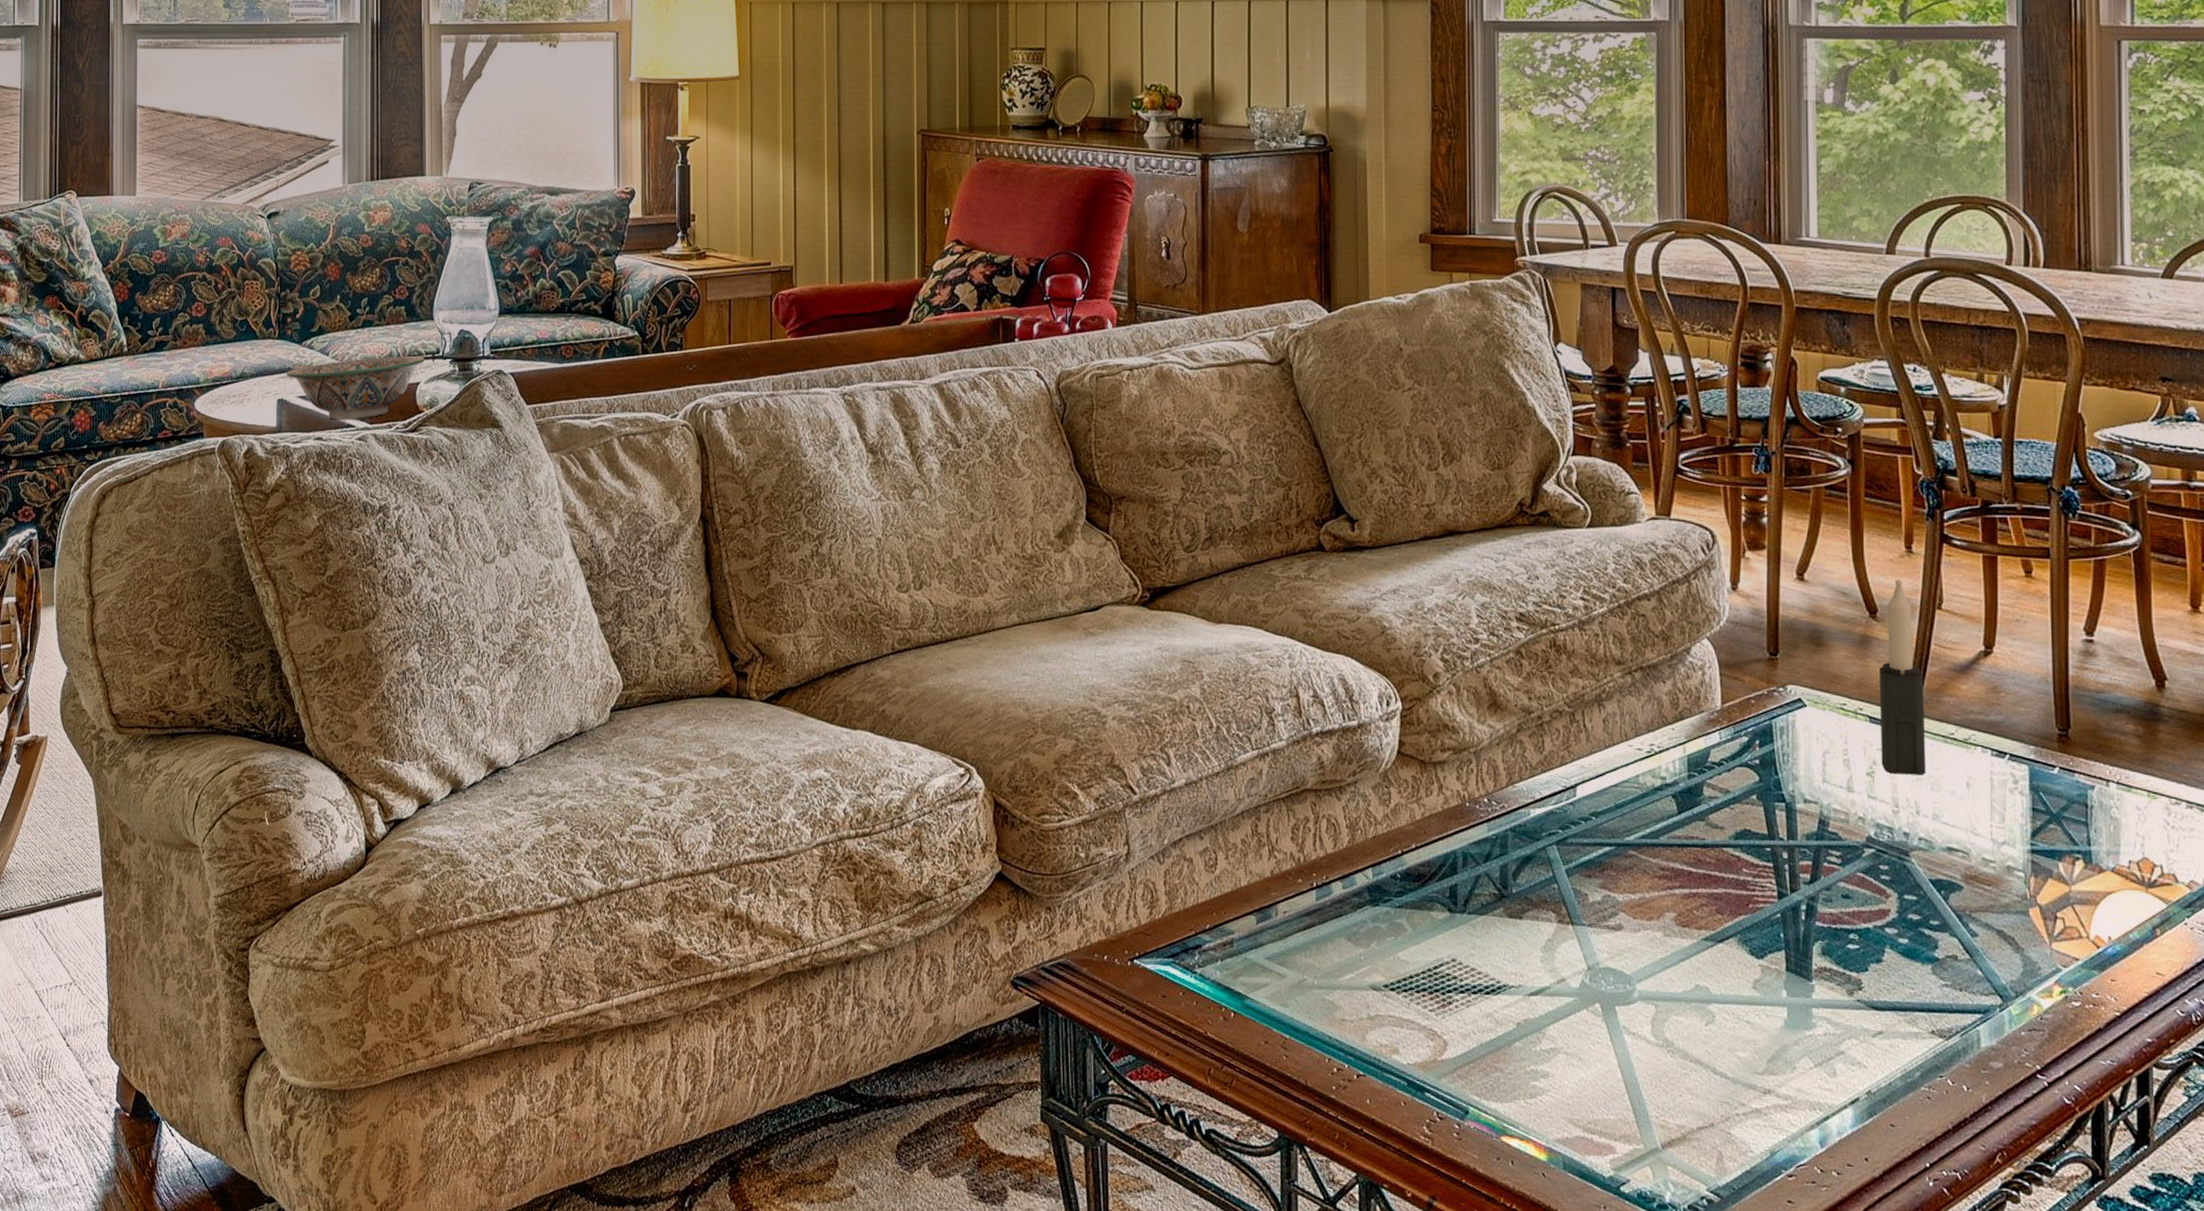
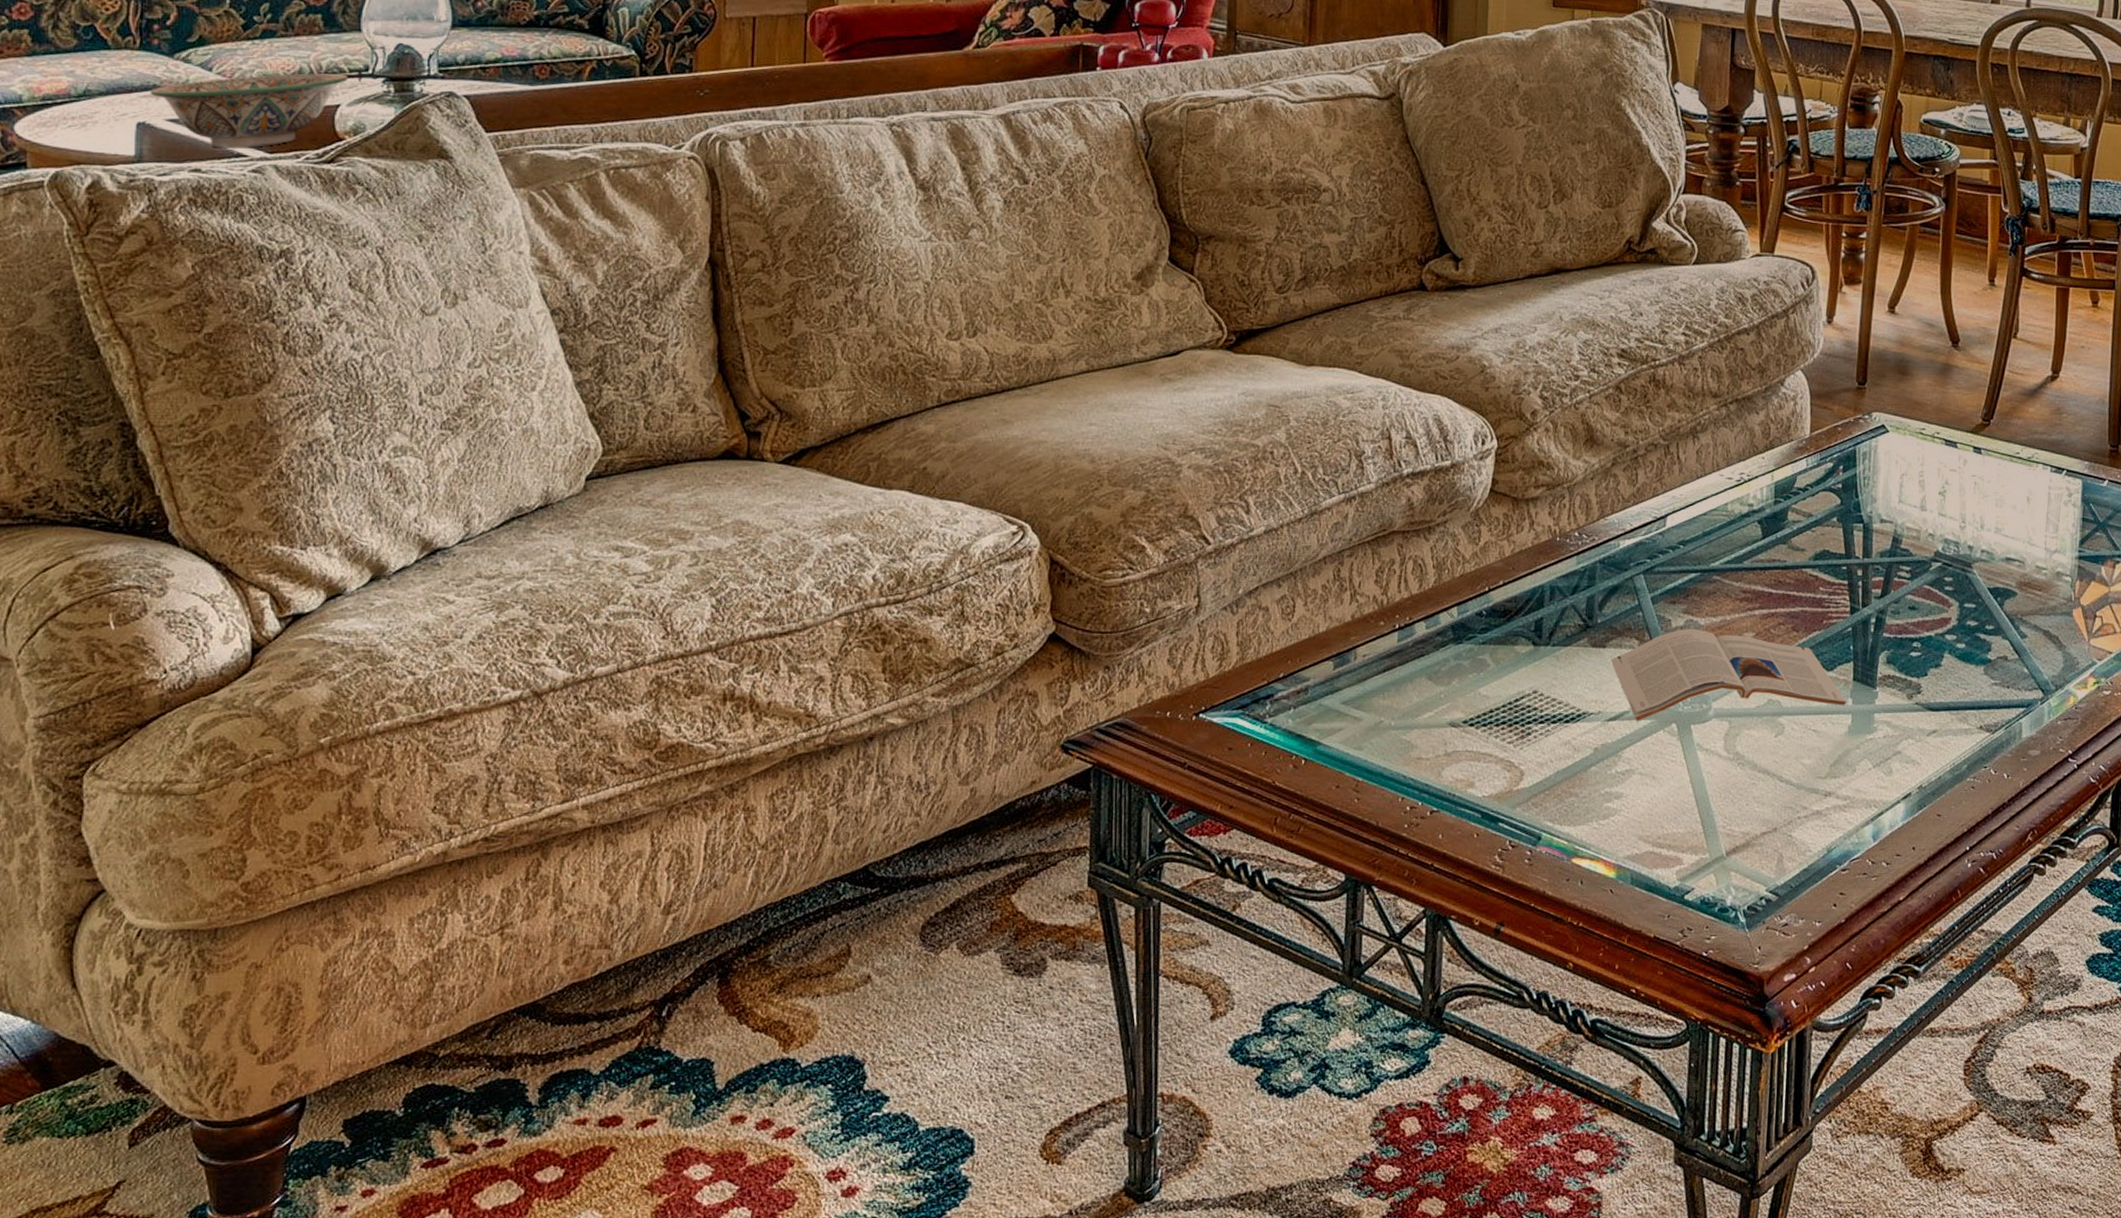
magazine: none [1529,904,1780,999] -> present [1611,628,1846,722]
candle: present [1879,579,1926,775] -> none [1952,310,1997,493]

